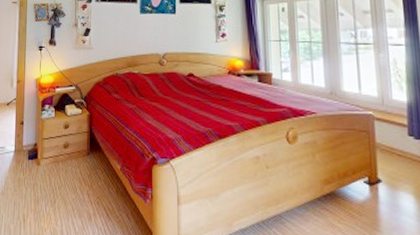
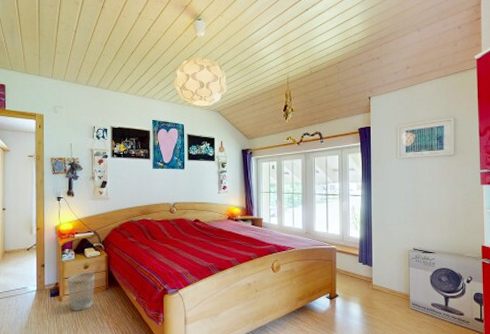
wastebasket: none [46,132,75,178] -> present [67,272,95,311]

